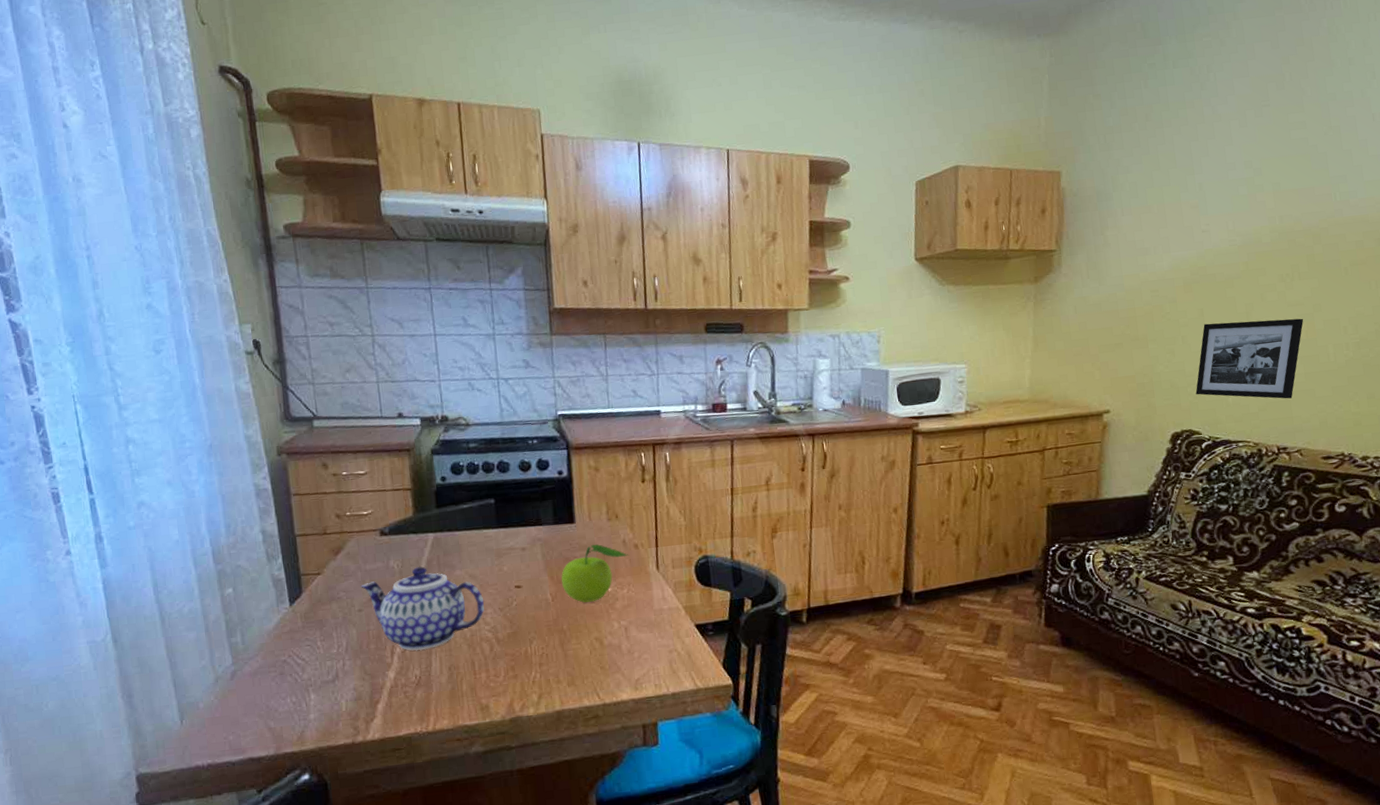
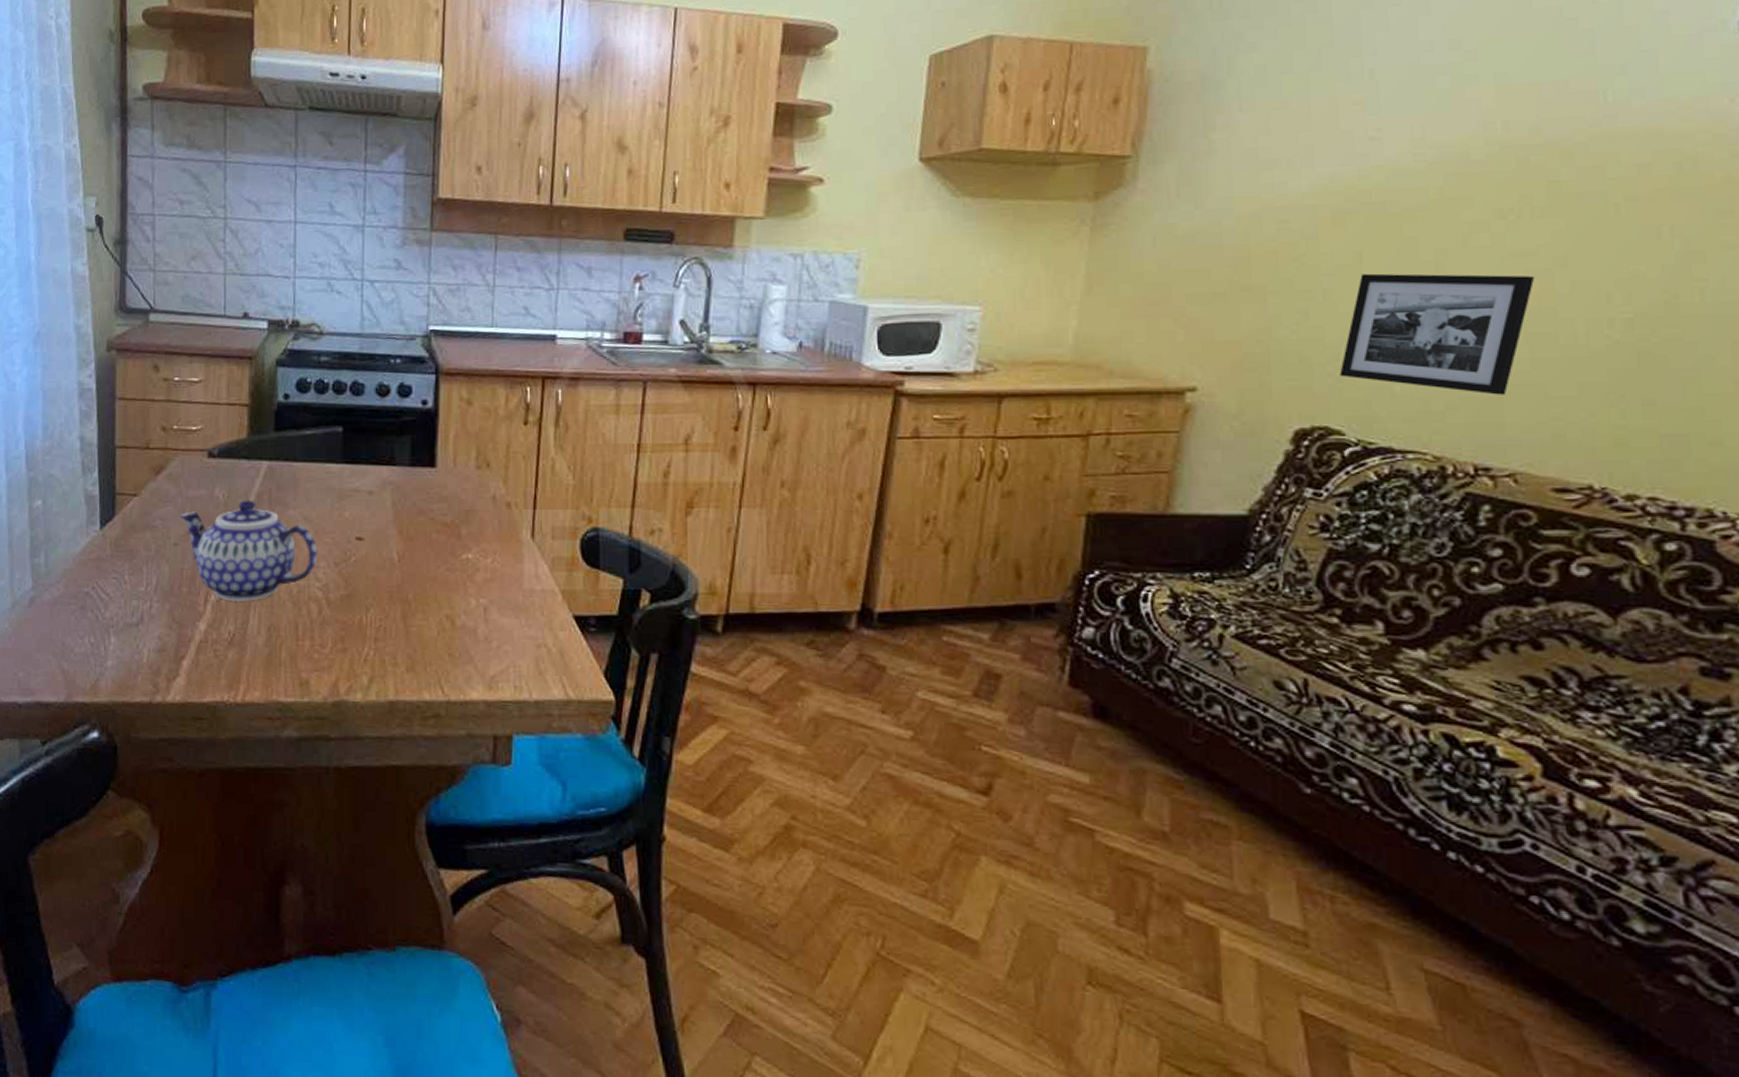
fruit: present [561,544,629,603] -> none [411,496,499,569]

